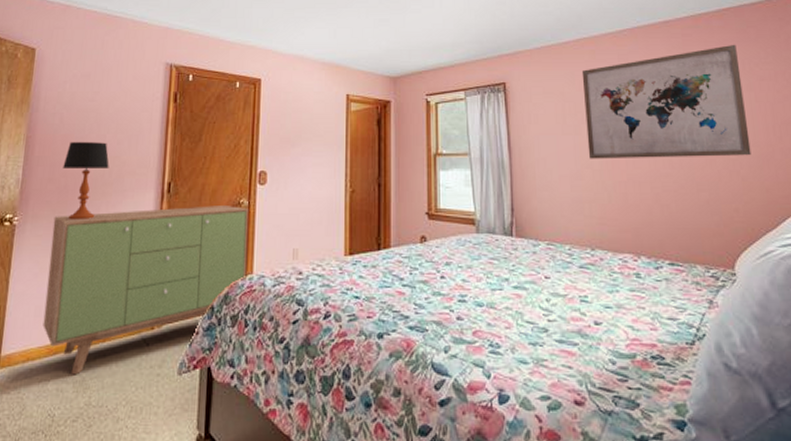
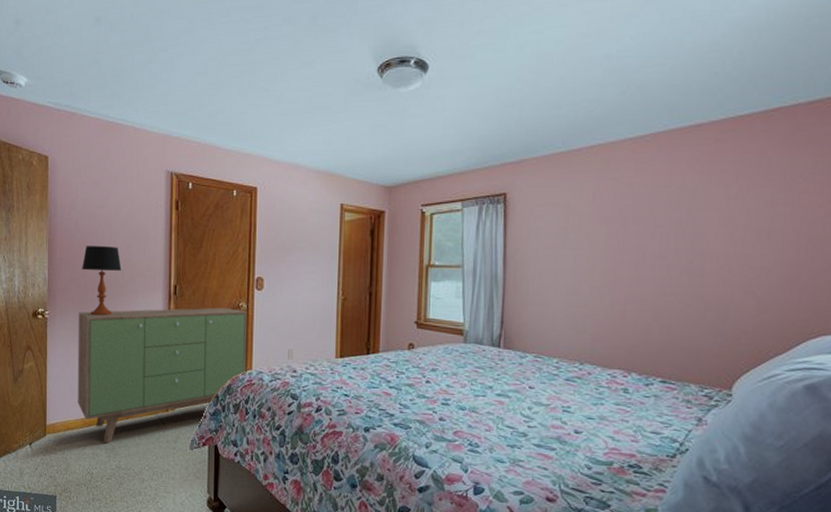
wall art: present [581,44,752,159] -> none [588,151,779,276]

